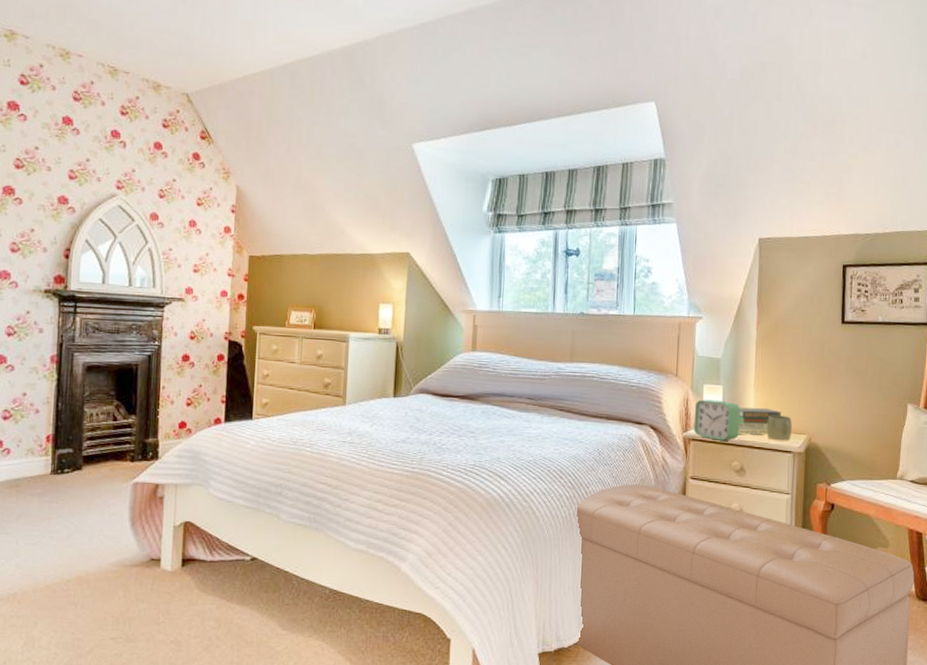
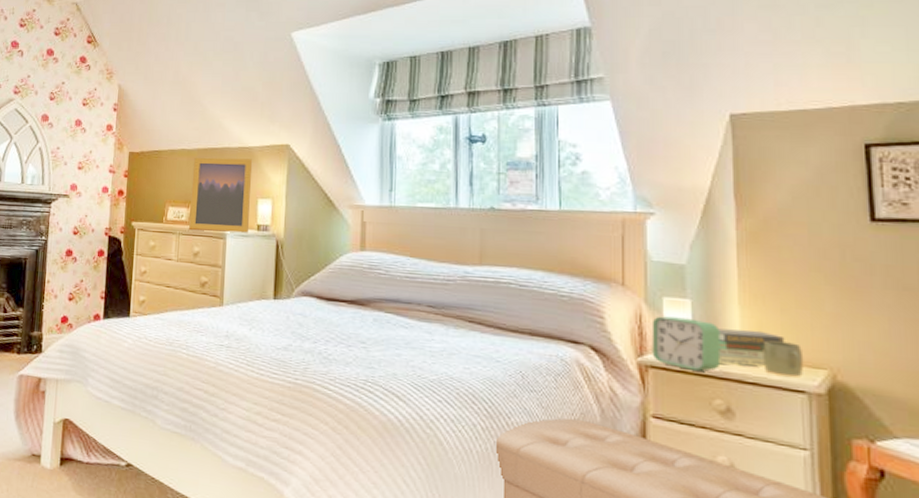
picture frame: none [312,262,375,336] -> present [189,157,253,233]

